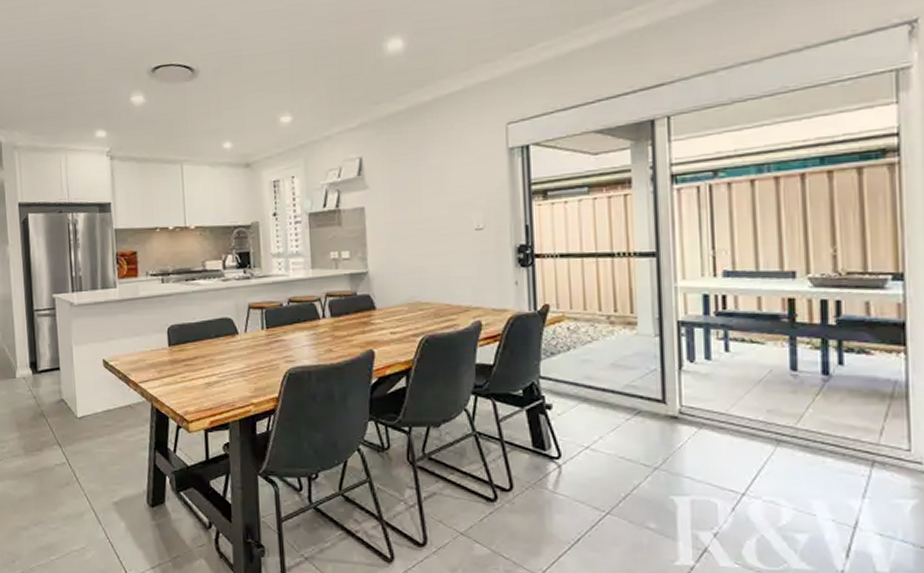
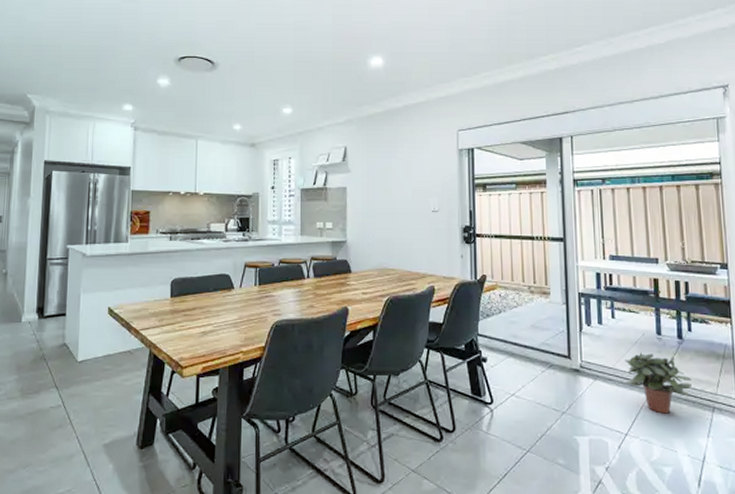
potted plant: none [742,393,841,469] -> present [624,352,692,414]

